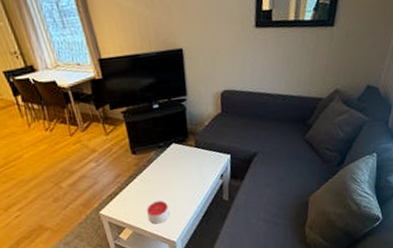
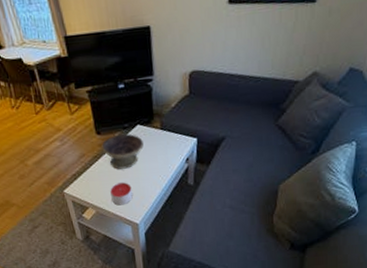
decorative bowl: none [137,152,179,188] -> present [101,133,144,169]

